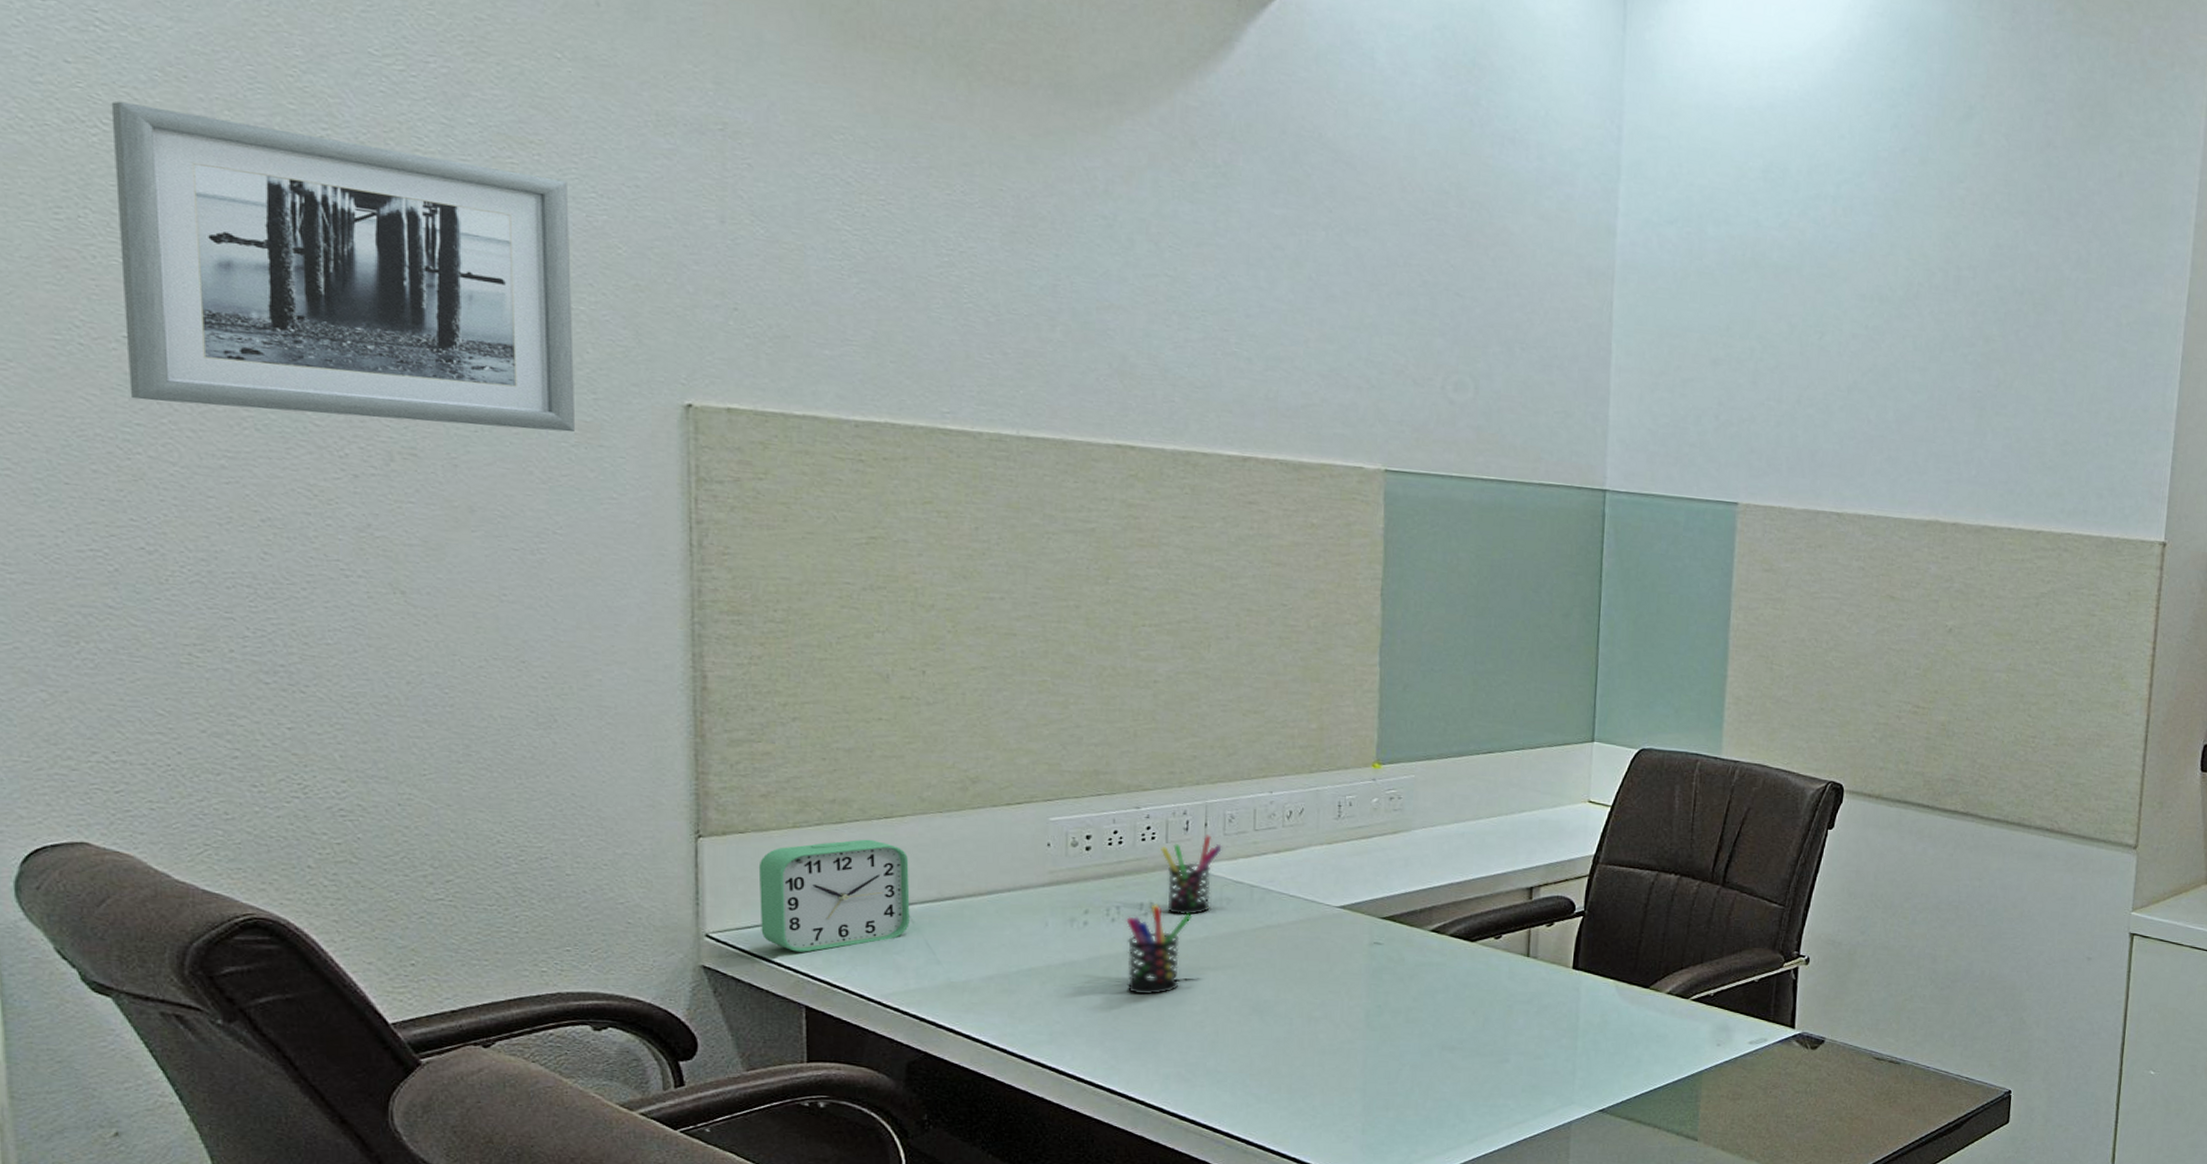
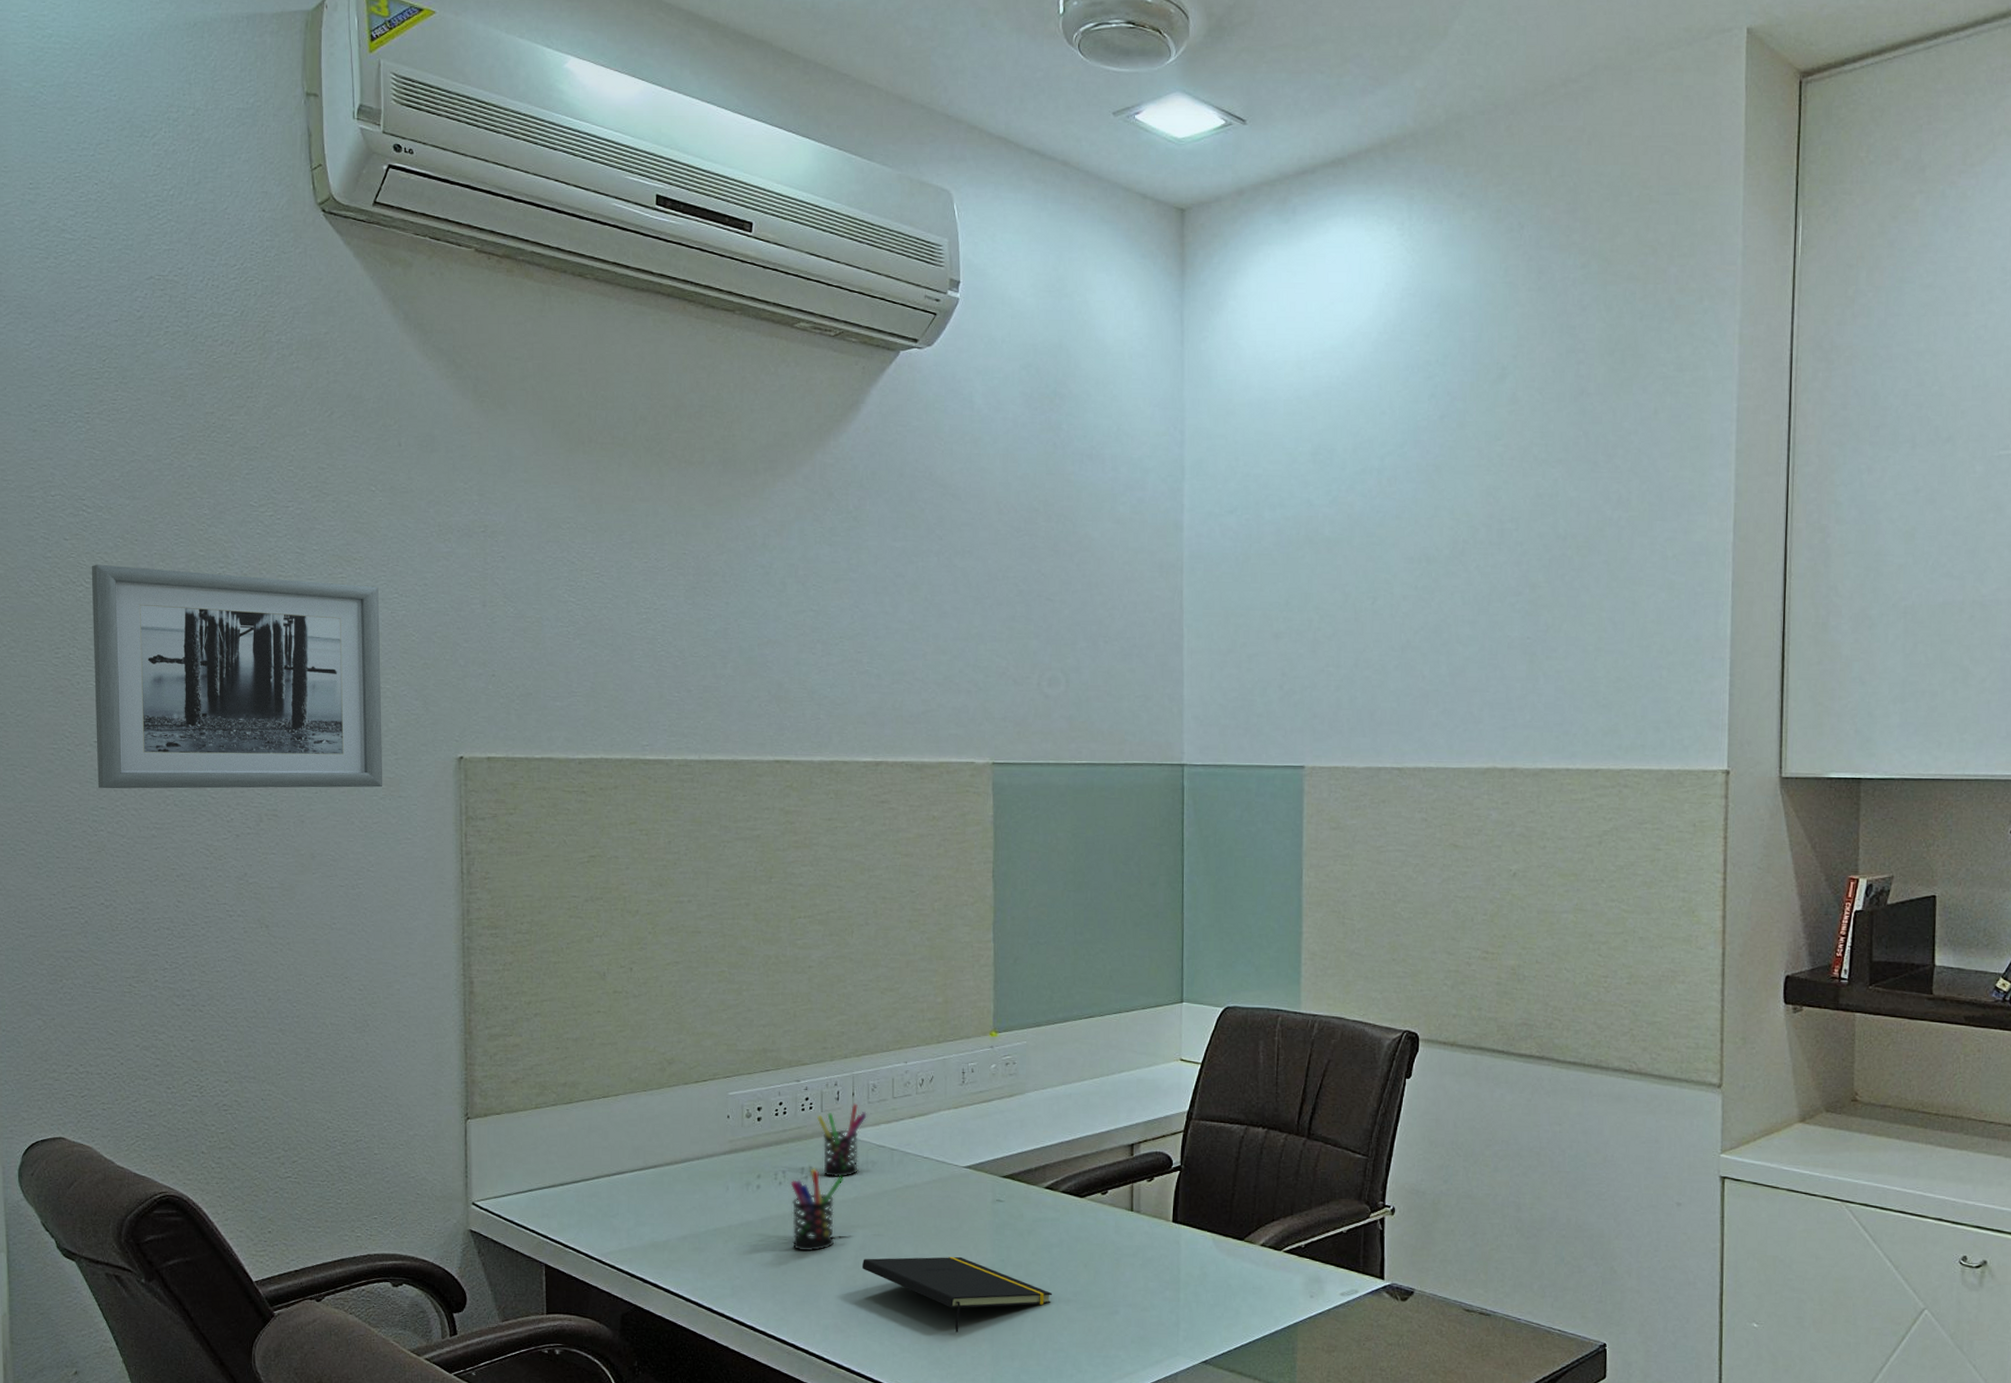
alarm clock: present [758,839,910,952] -> none [510,1116,622,1217]
notepad: none [1213,1001,1436,1082] -> present [863,1256,1053,1333]

